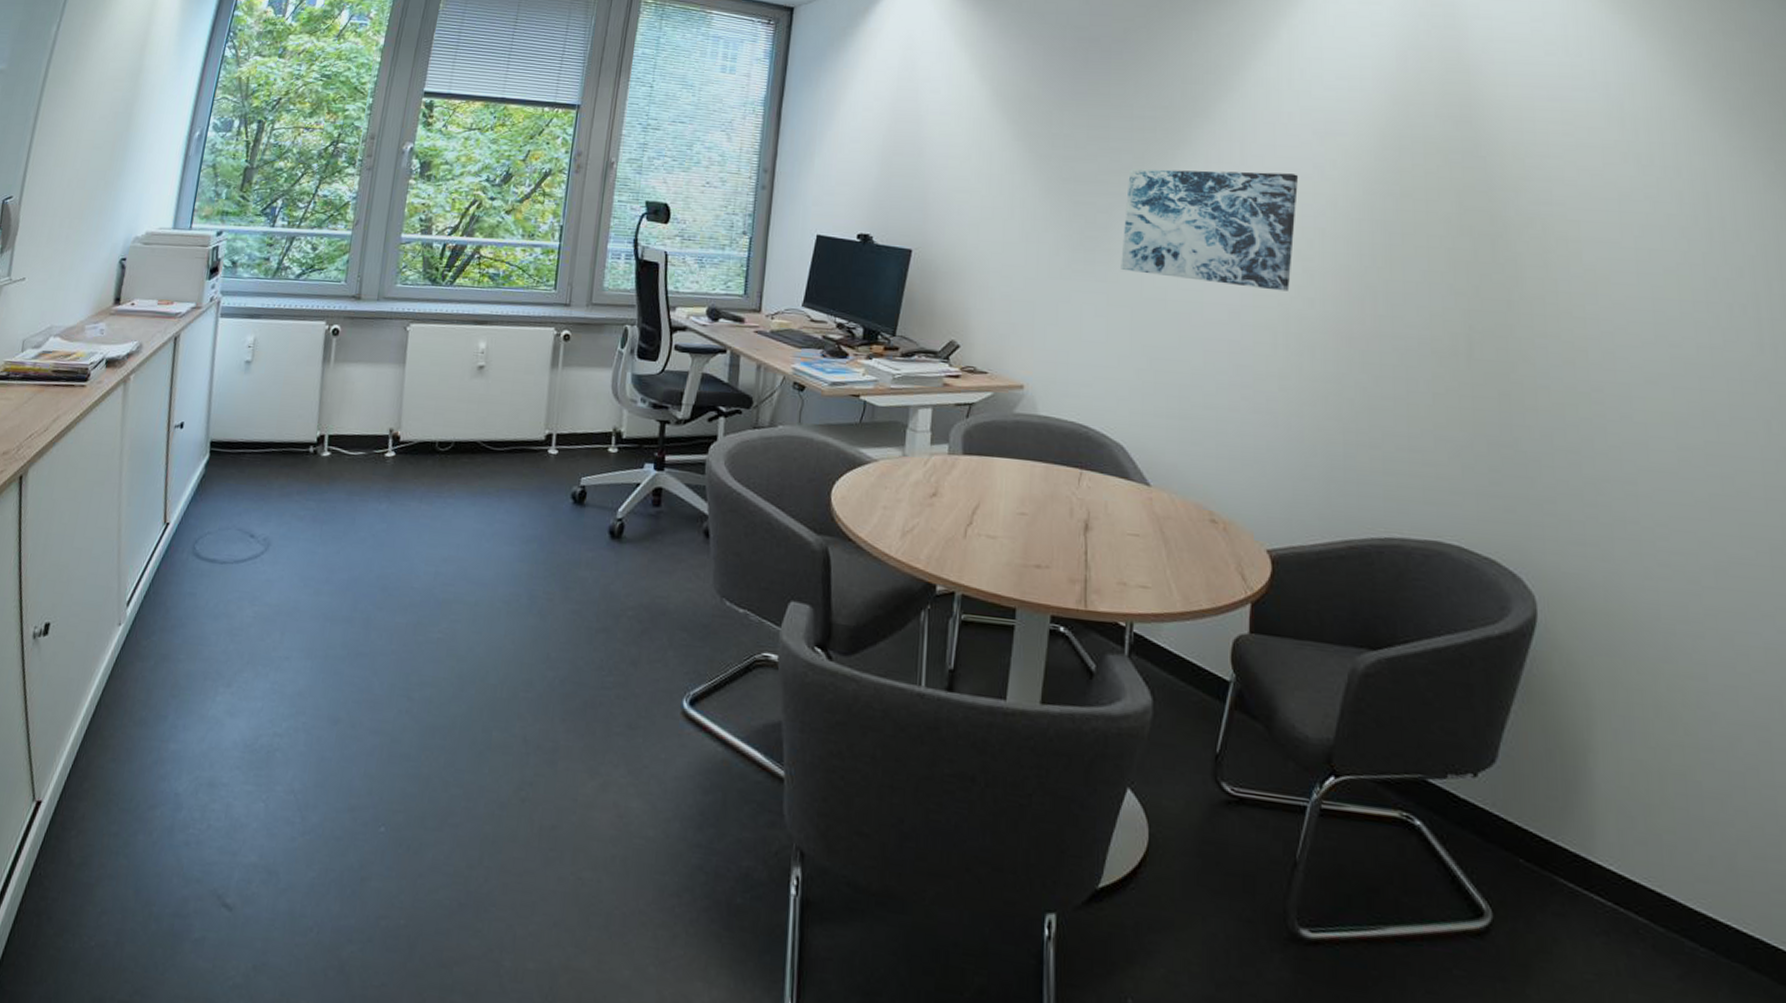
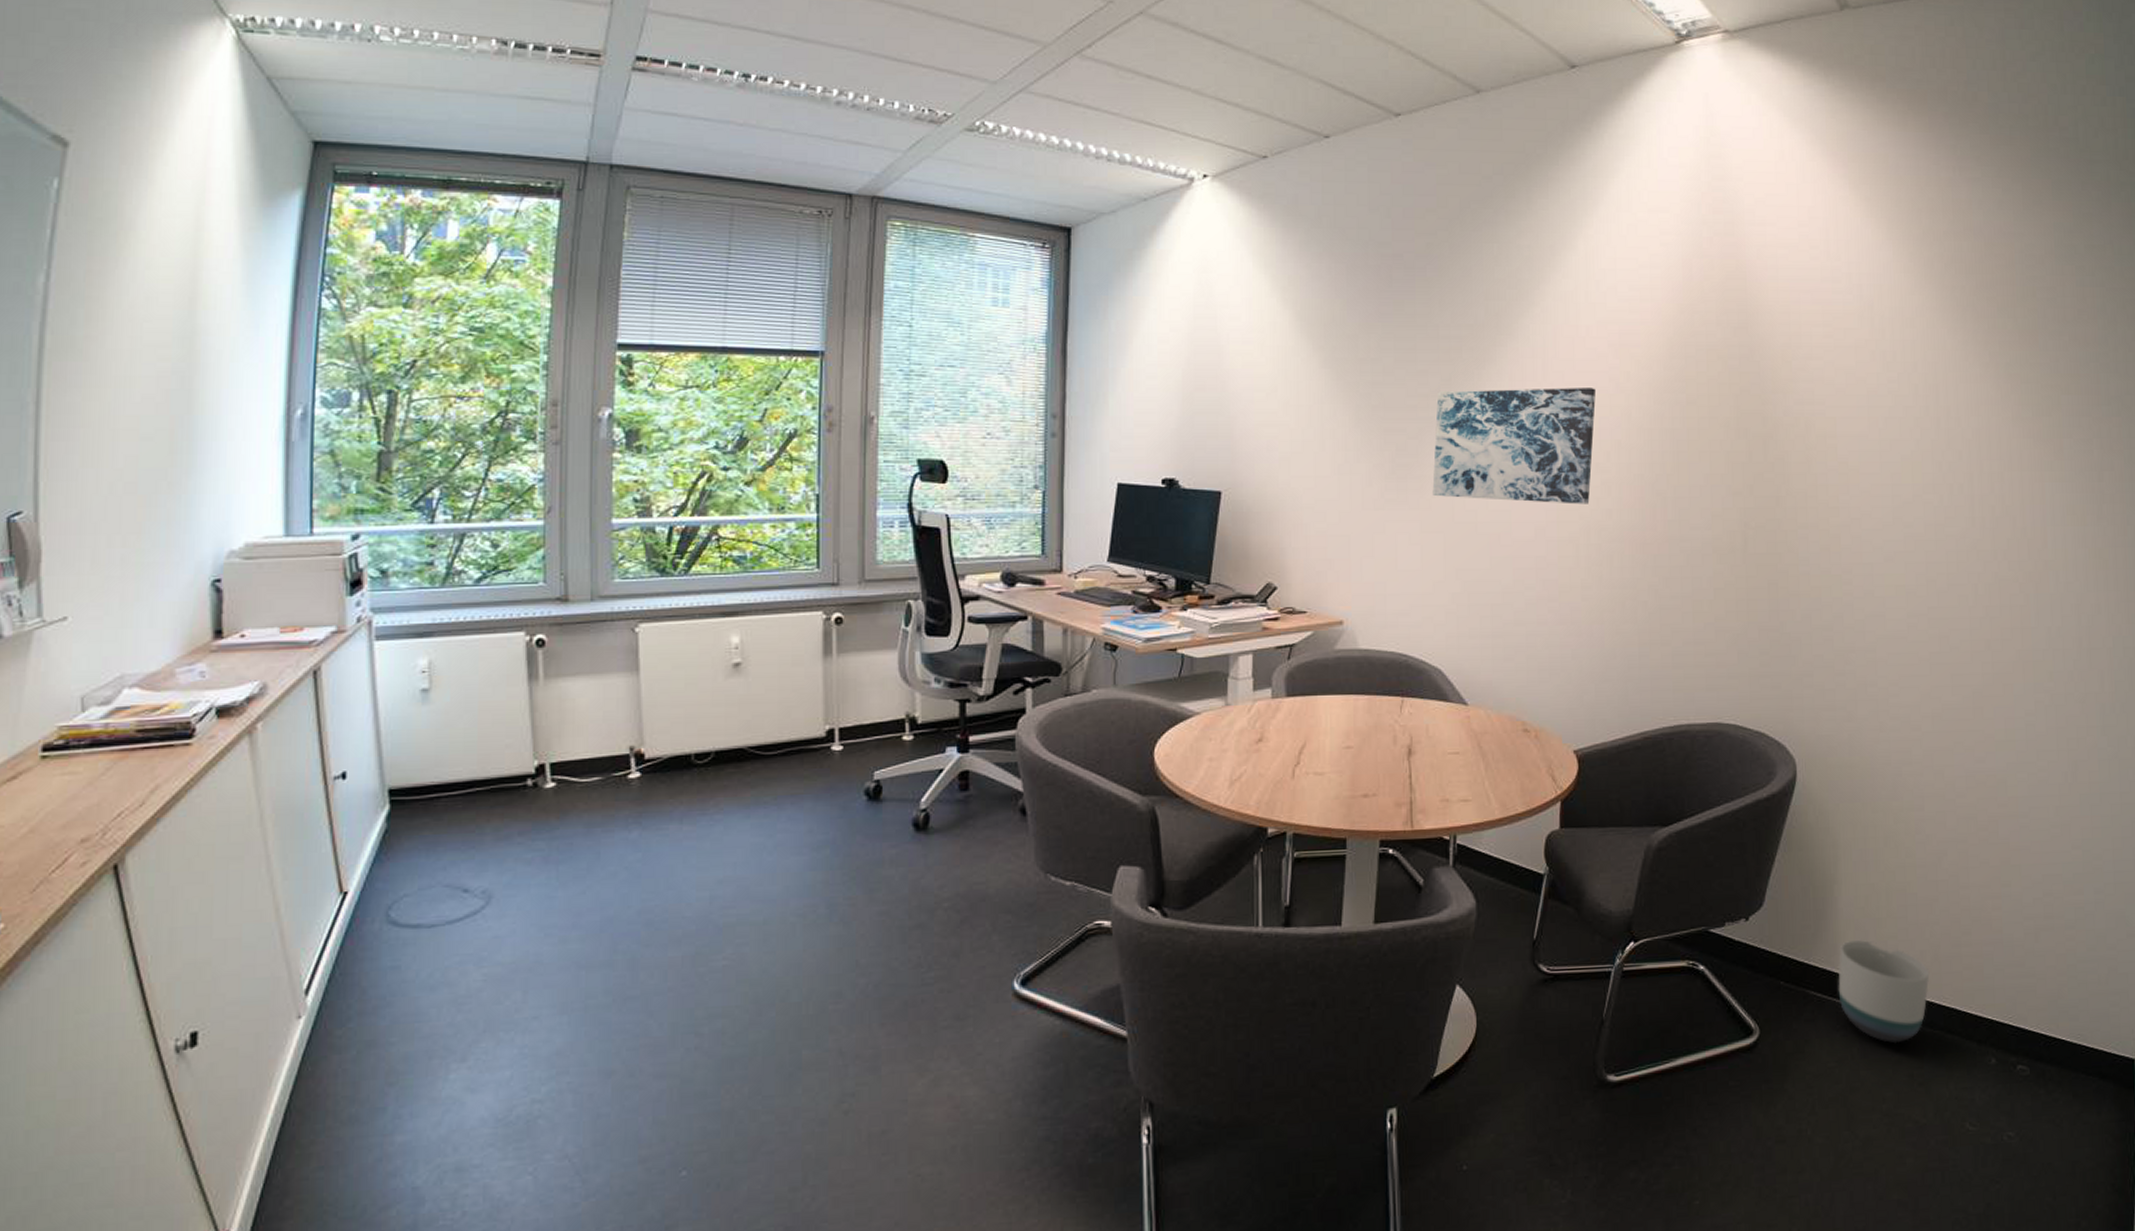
planter: none [1595,824,1723,968] -> present [1837,939,1930,1044]

